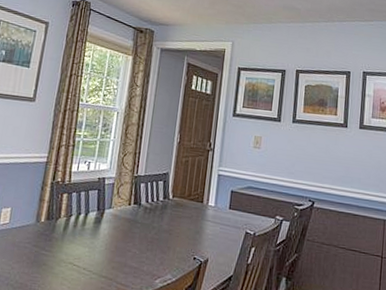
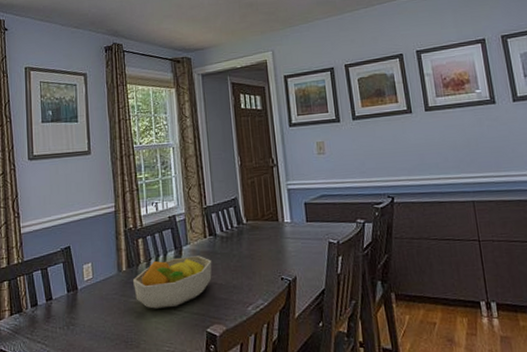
fruit bowl: none [48,218,131,267] -> present [133,256,212,309]

